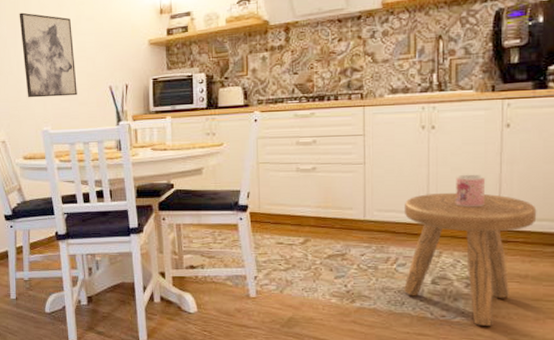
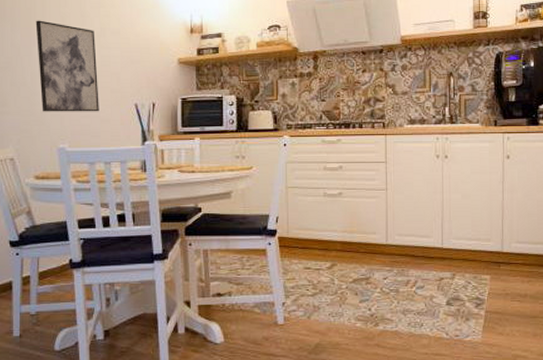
stool: present [404,192,537,326] -> none [423,218,533,343]
mug: present [455,174,486,208] -> none [465,201,491,232]

